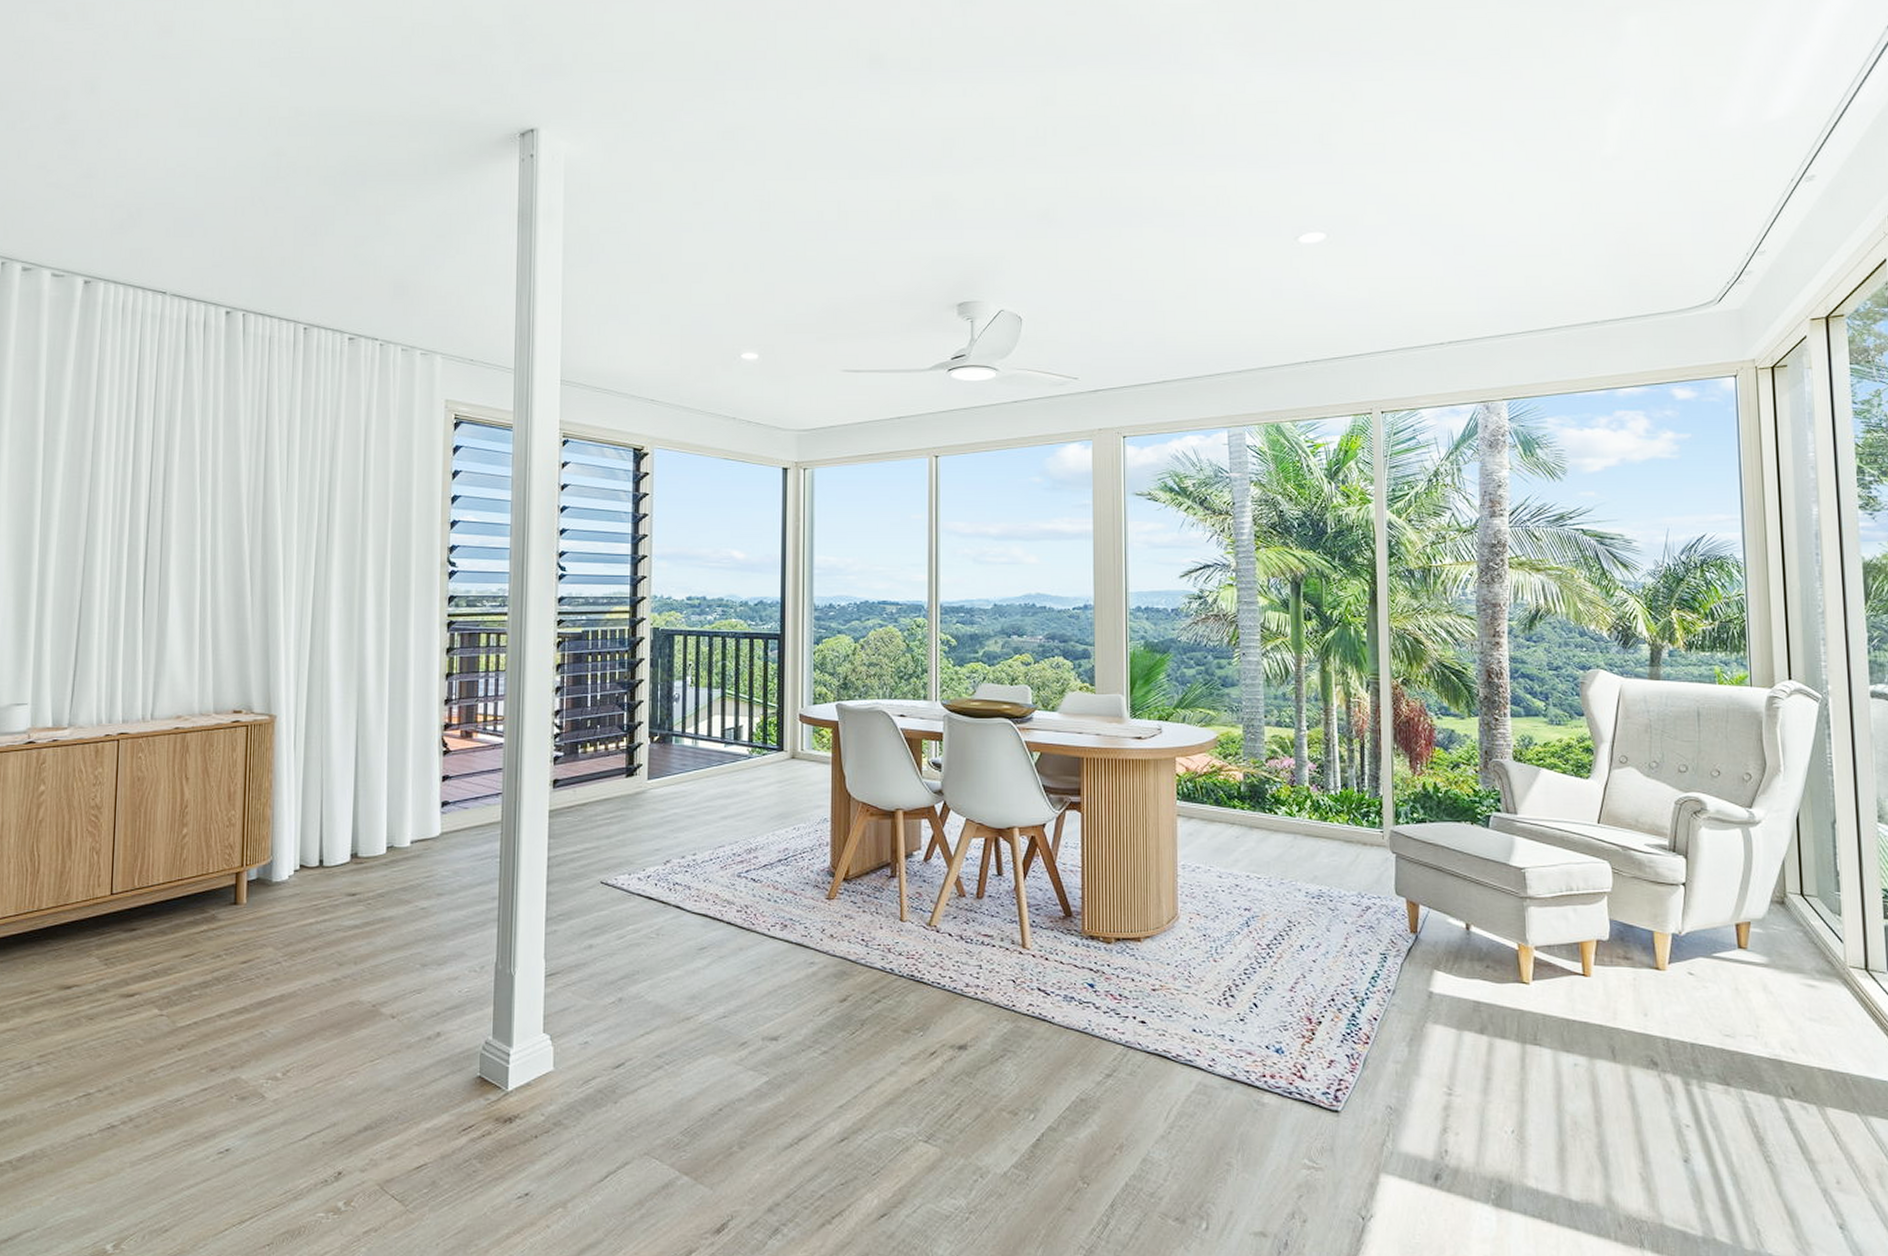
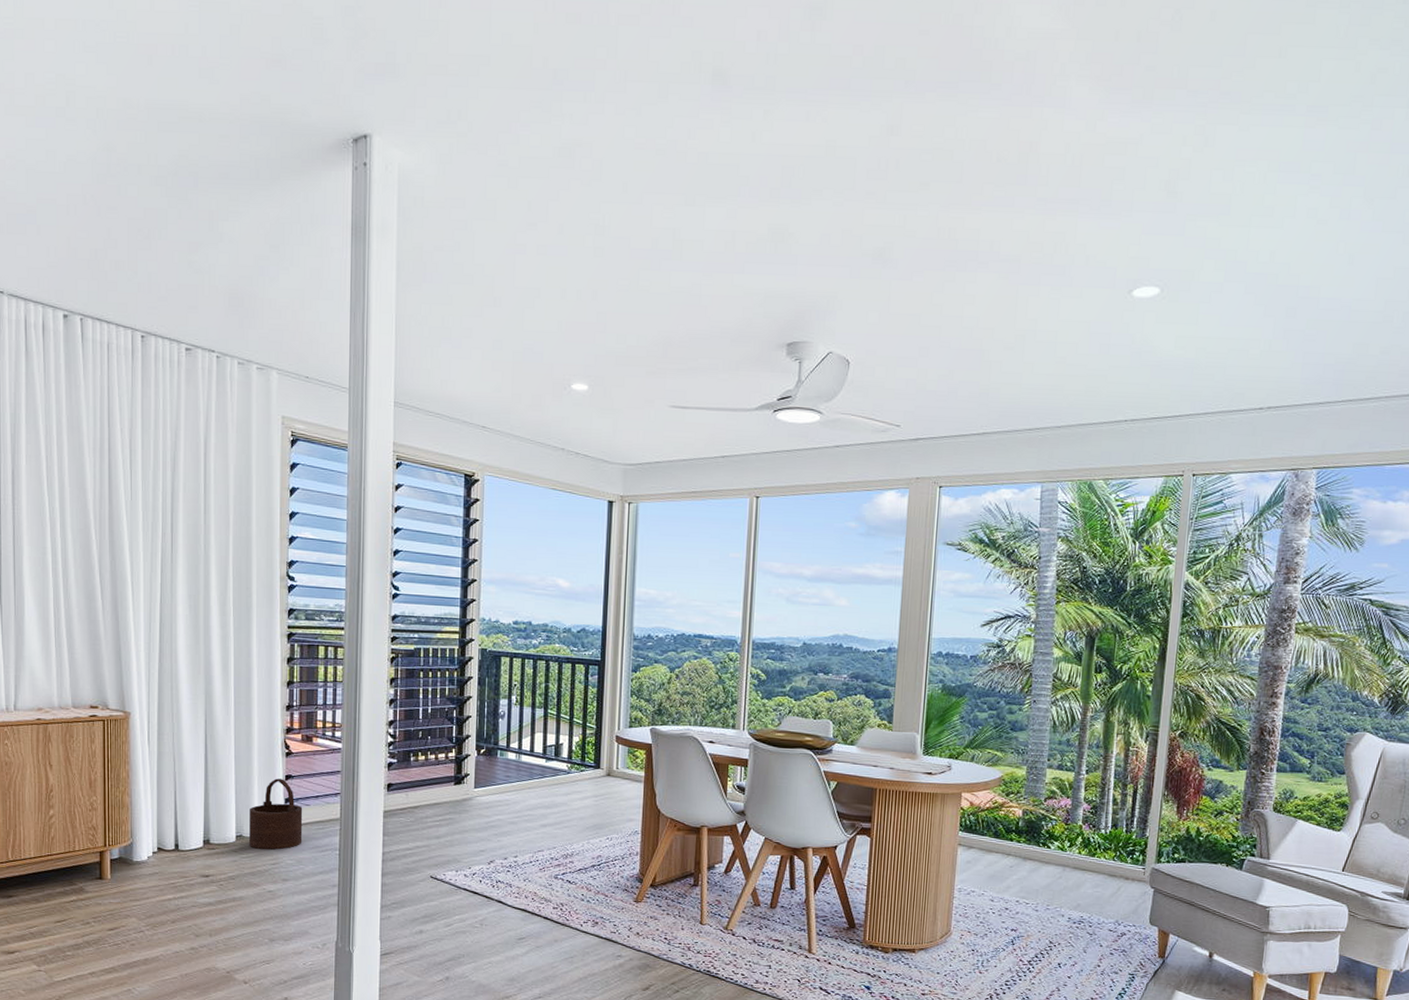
wooden bucket: none [401,780,461,860] -> present [249,778,303,850]

